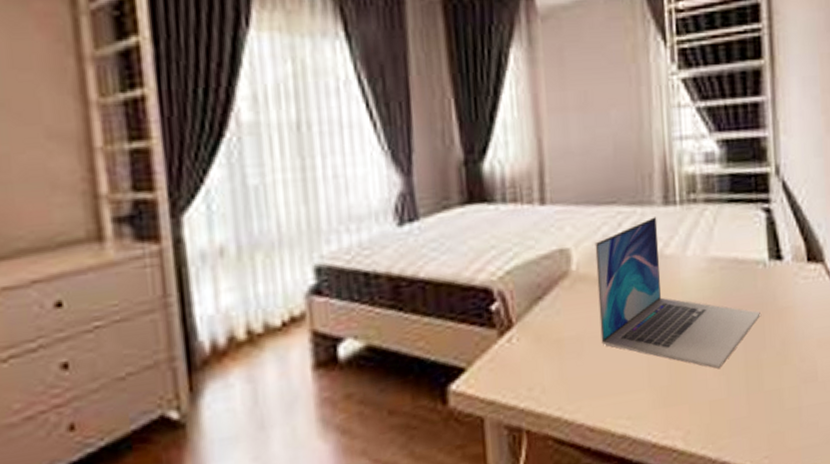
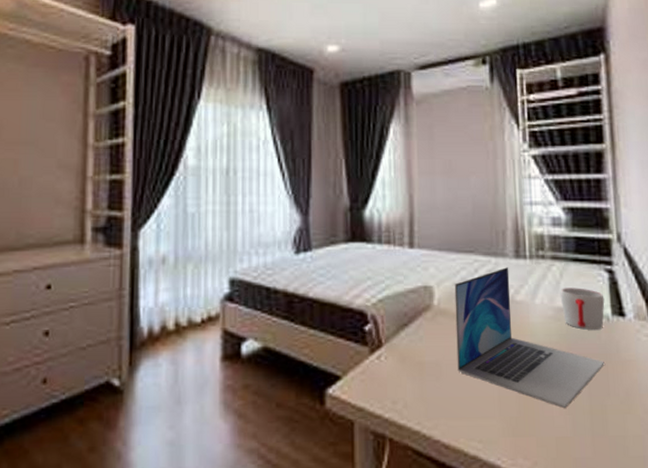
mug: none [713,232,762,279] -> present [560,288,605,330]

